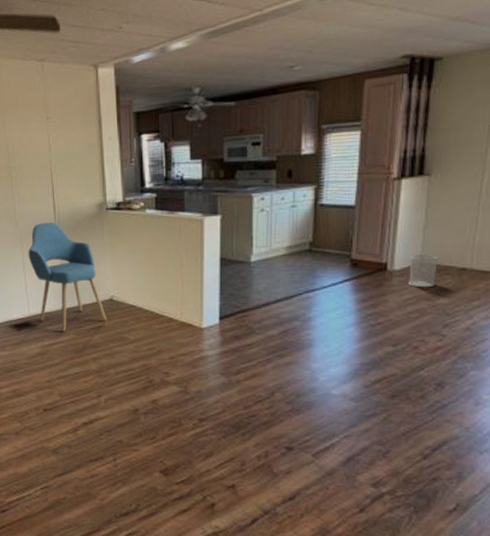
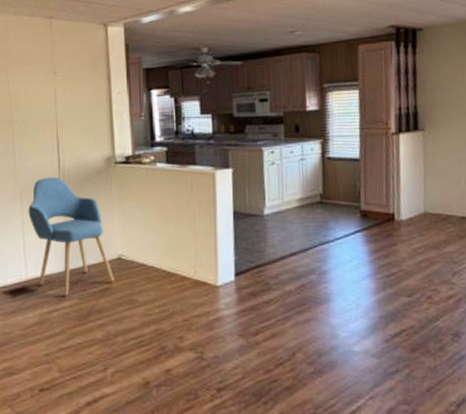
wastebasket: present [409,255,437,288] -> none [415,204,441,237]

